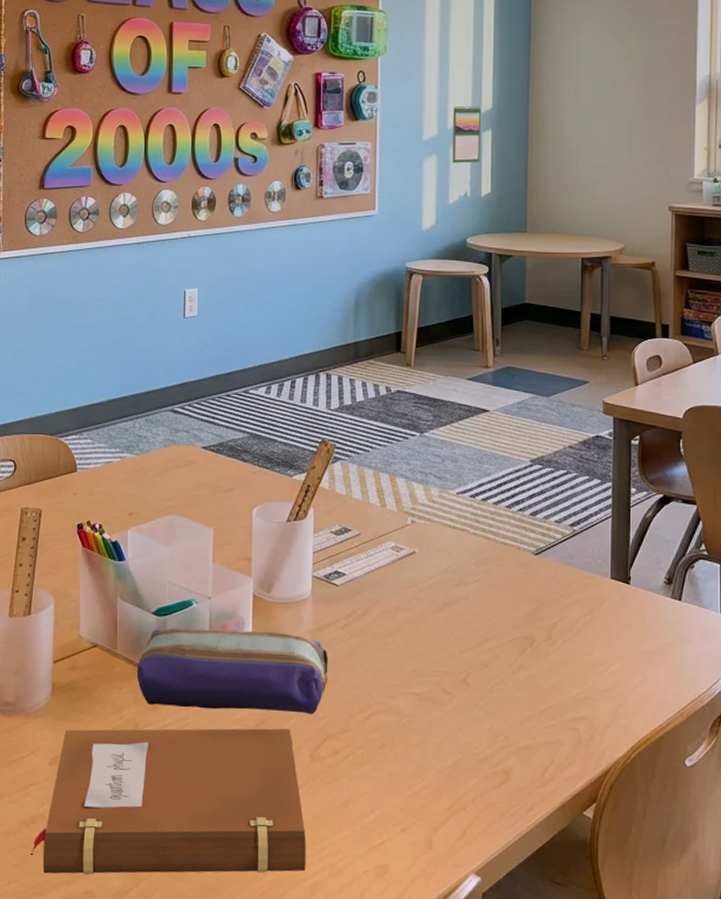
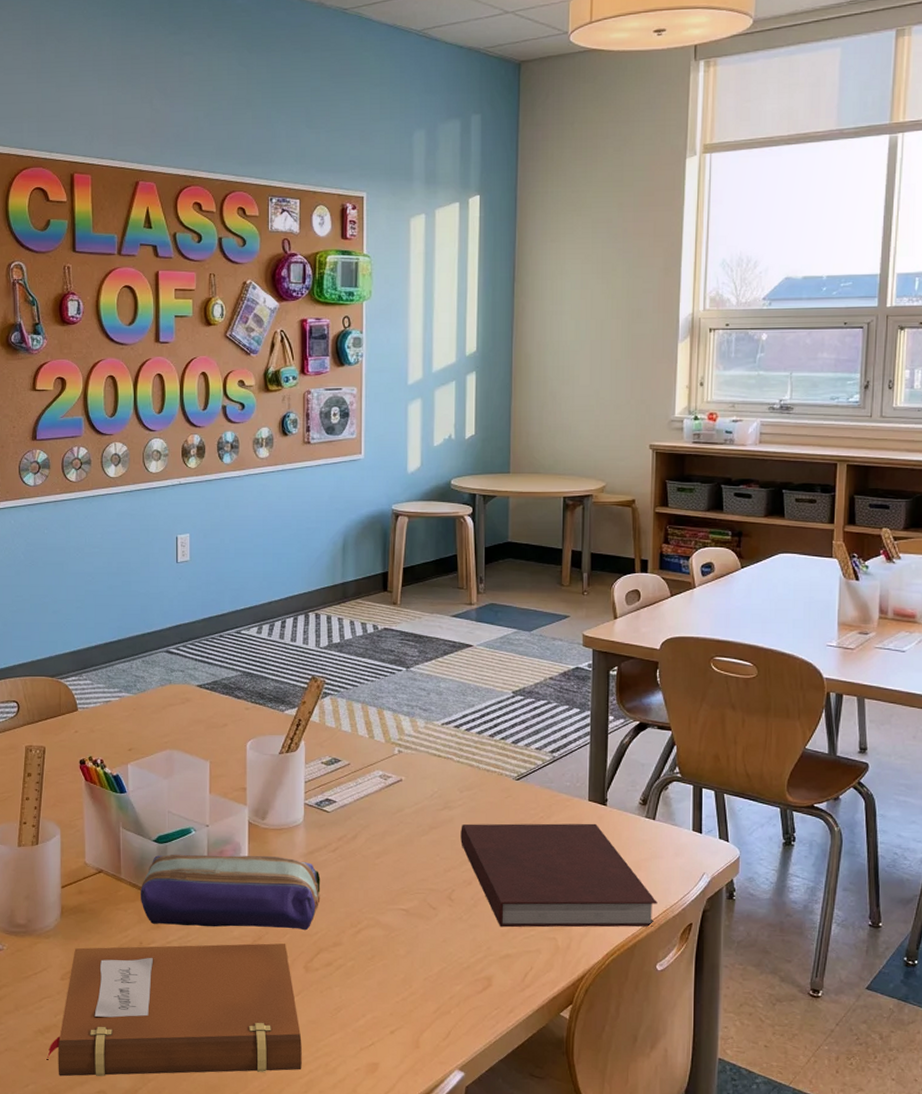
calendar: present [452,105,481,163] -> none [437,348,465,407]
notebook: none [476,601,685,718] -> present [460,823,657,928]

